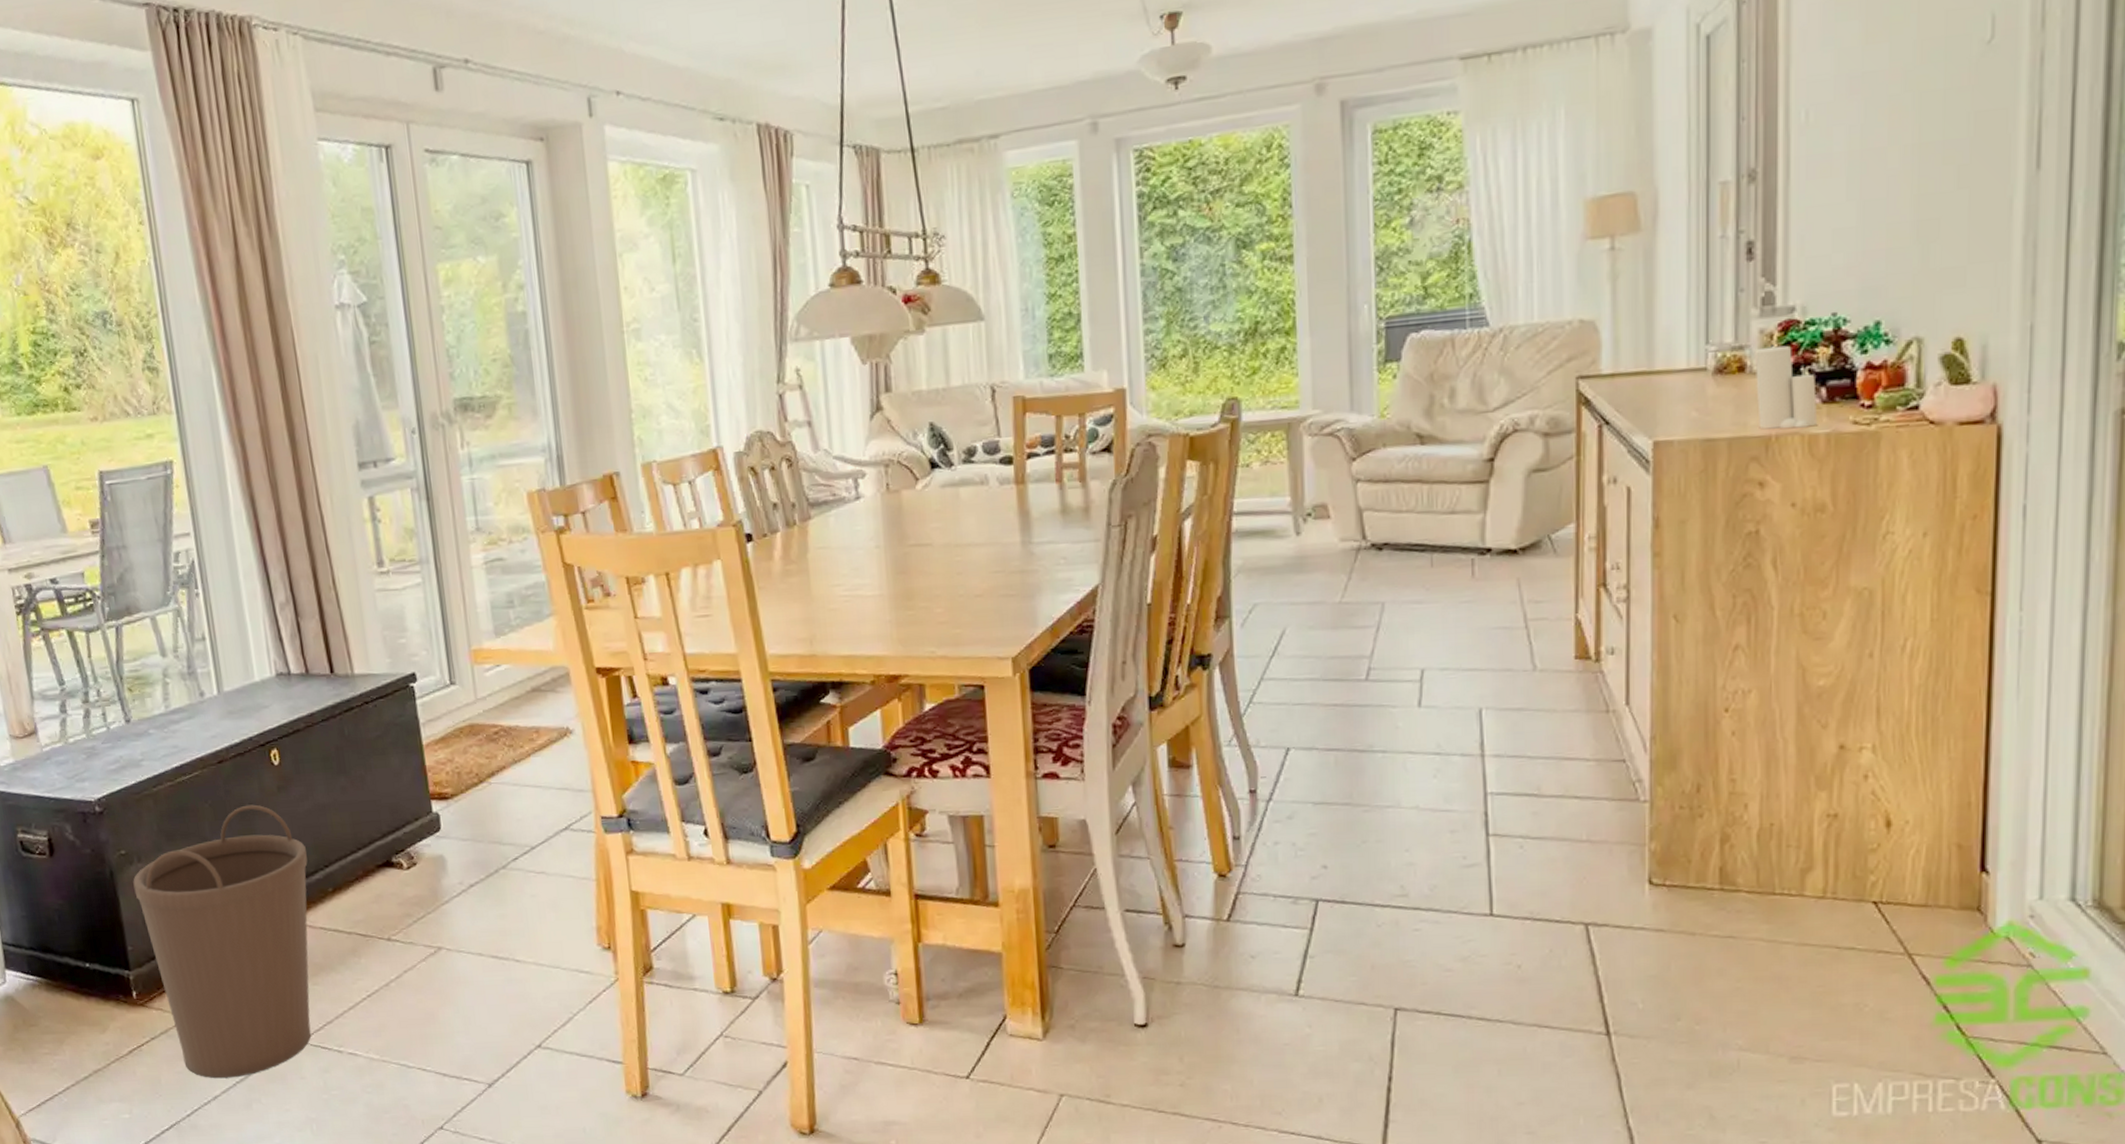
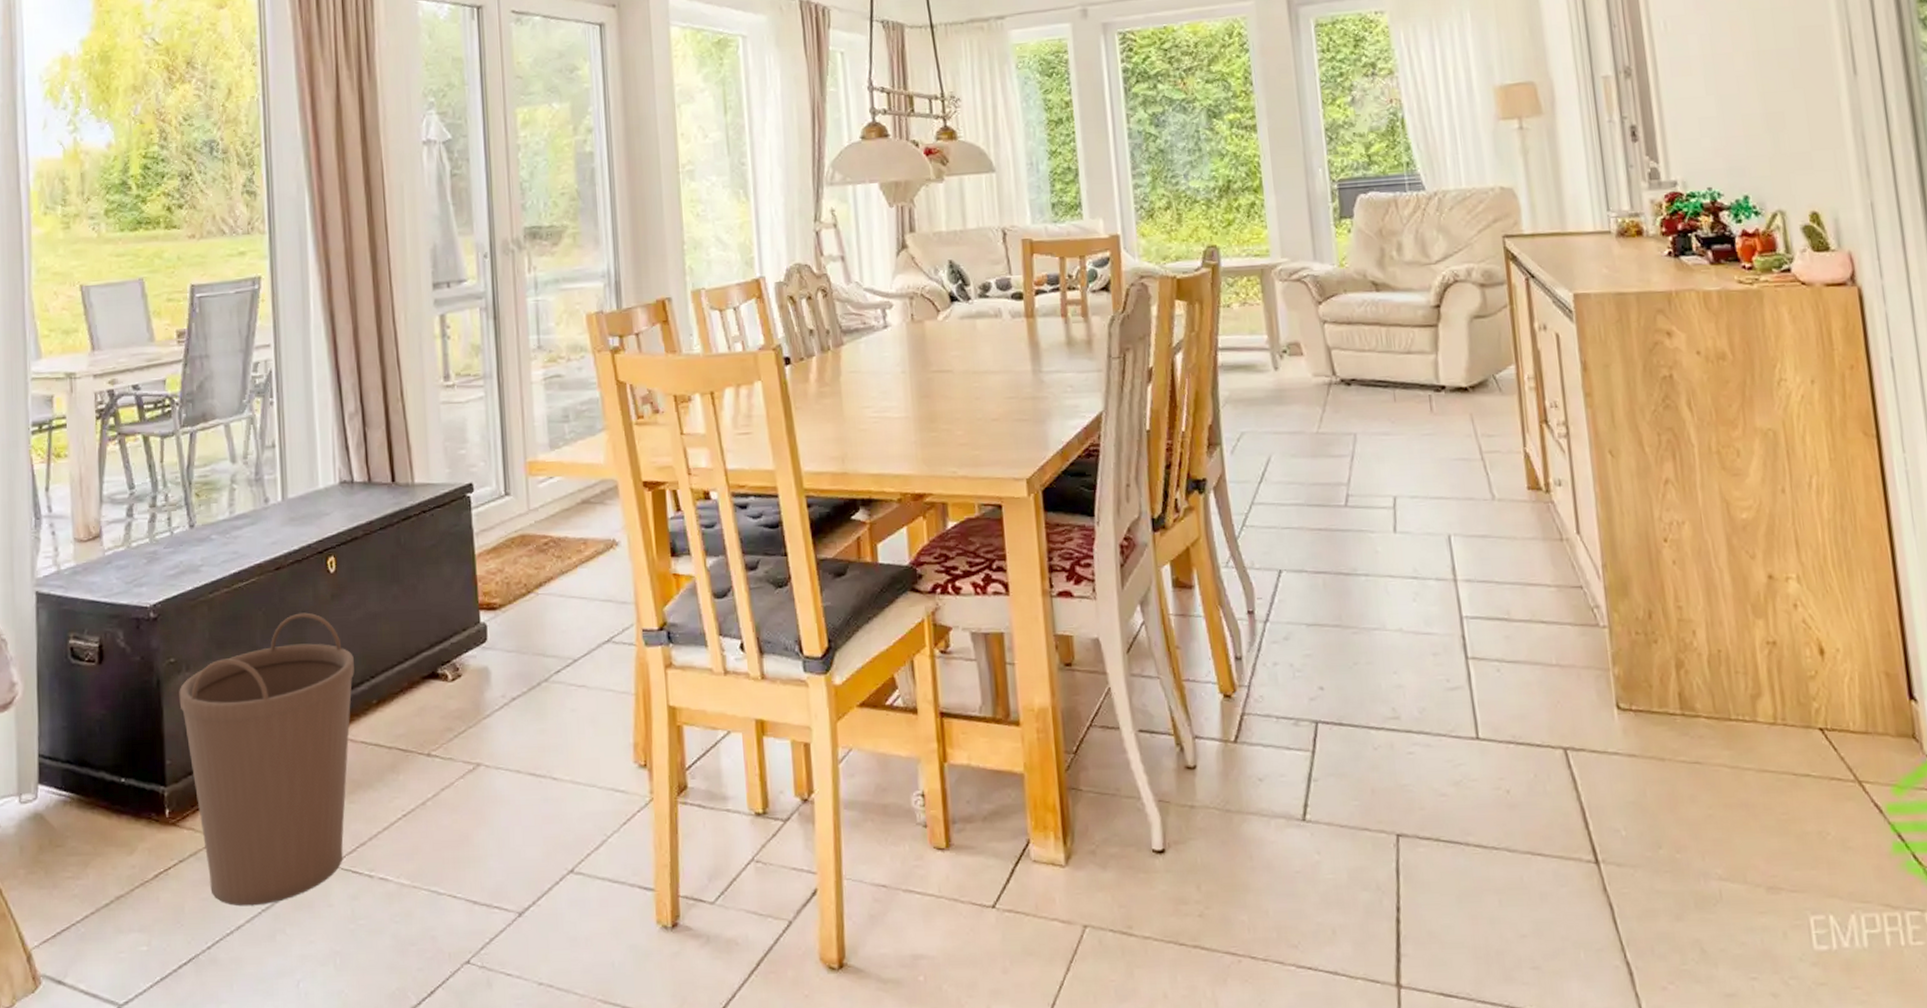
candle: present [1754,345,1818,430] -> none [1648,213,1709,286]

